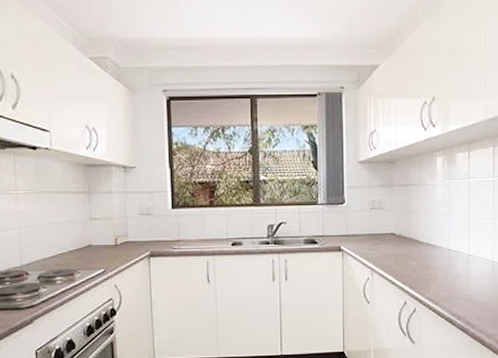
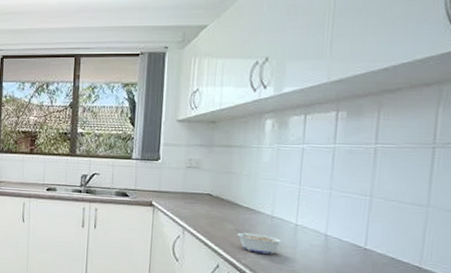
legume: none [416,265,459,286] -> present [233,229,284,254]

